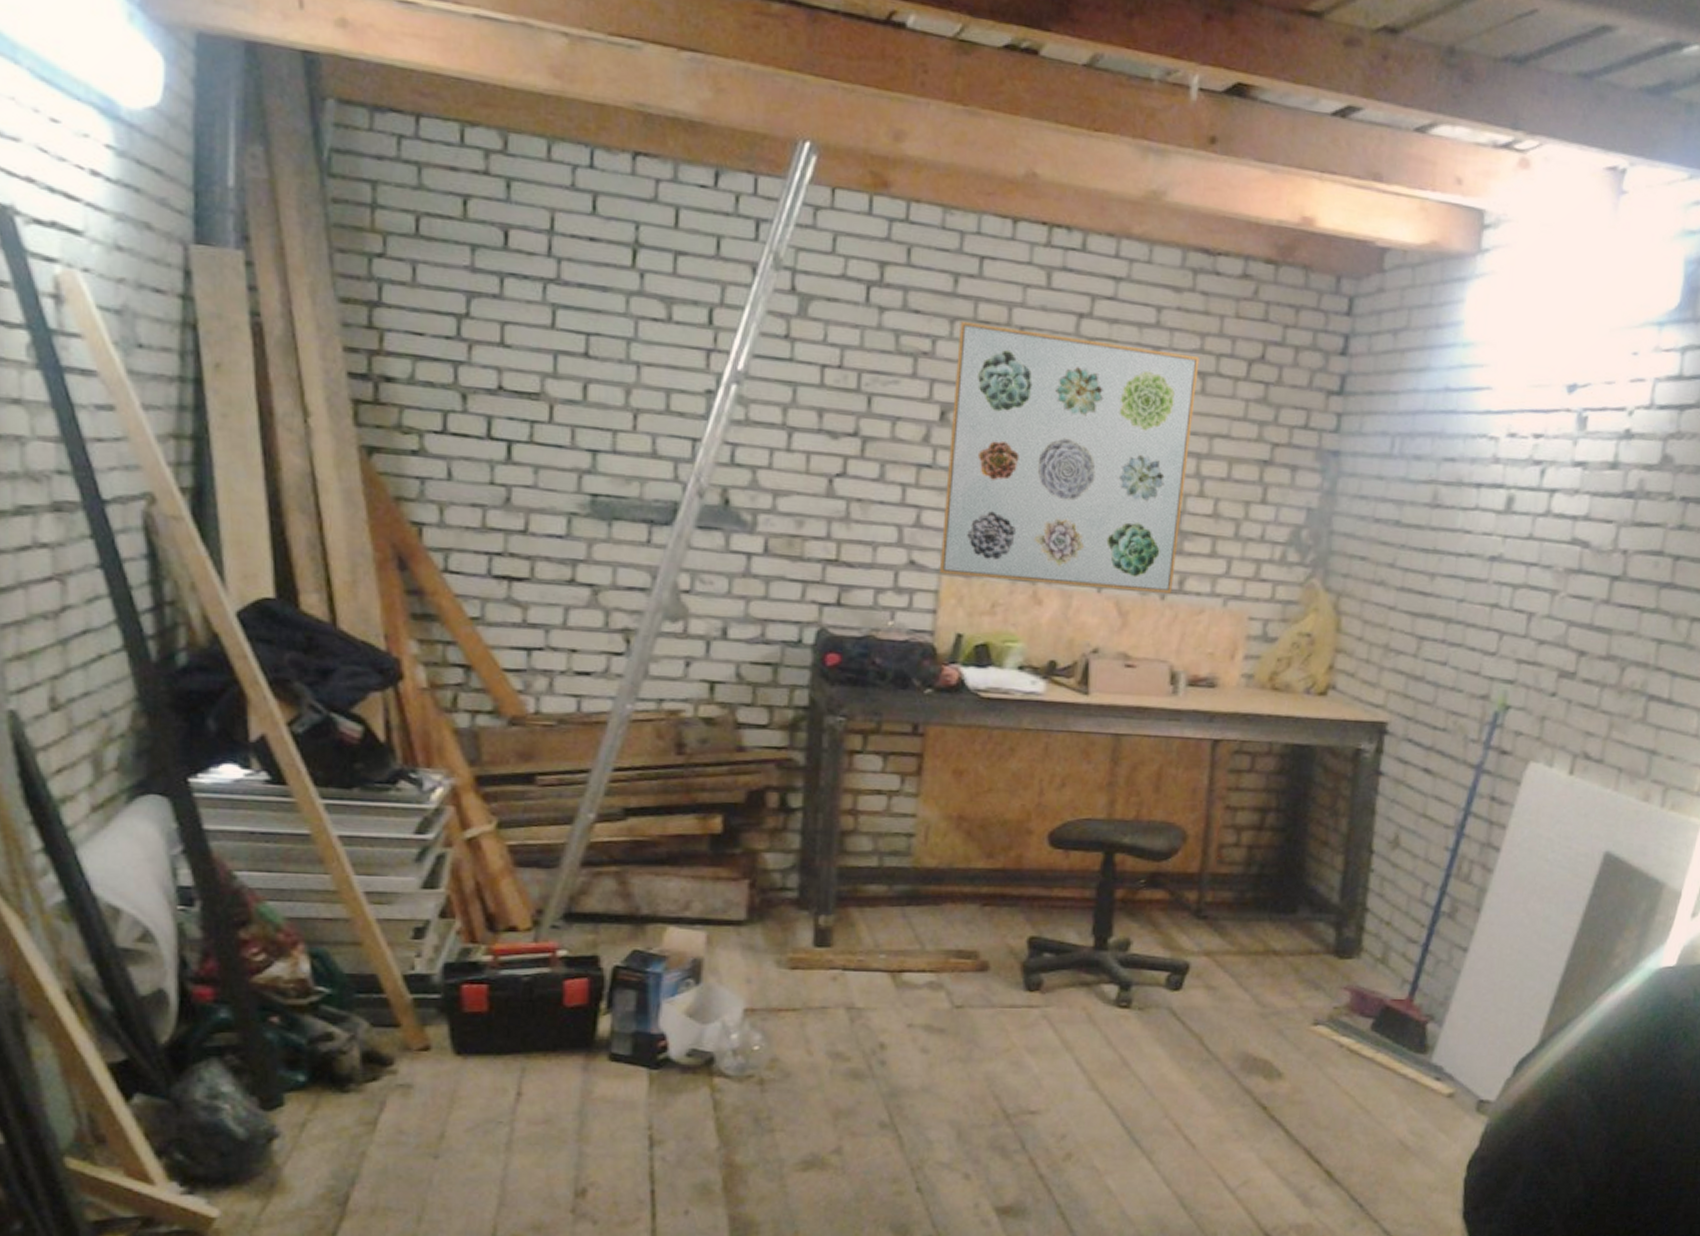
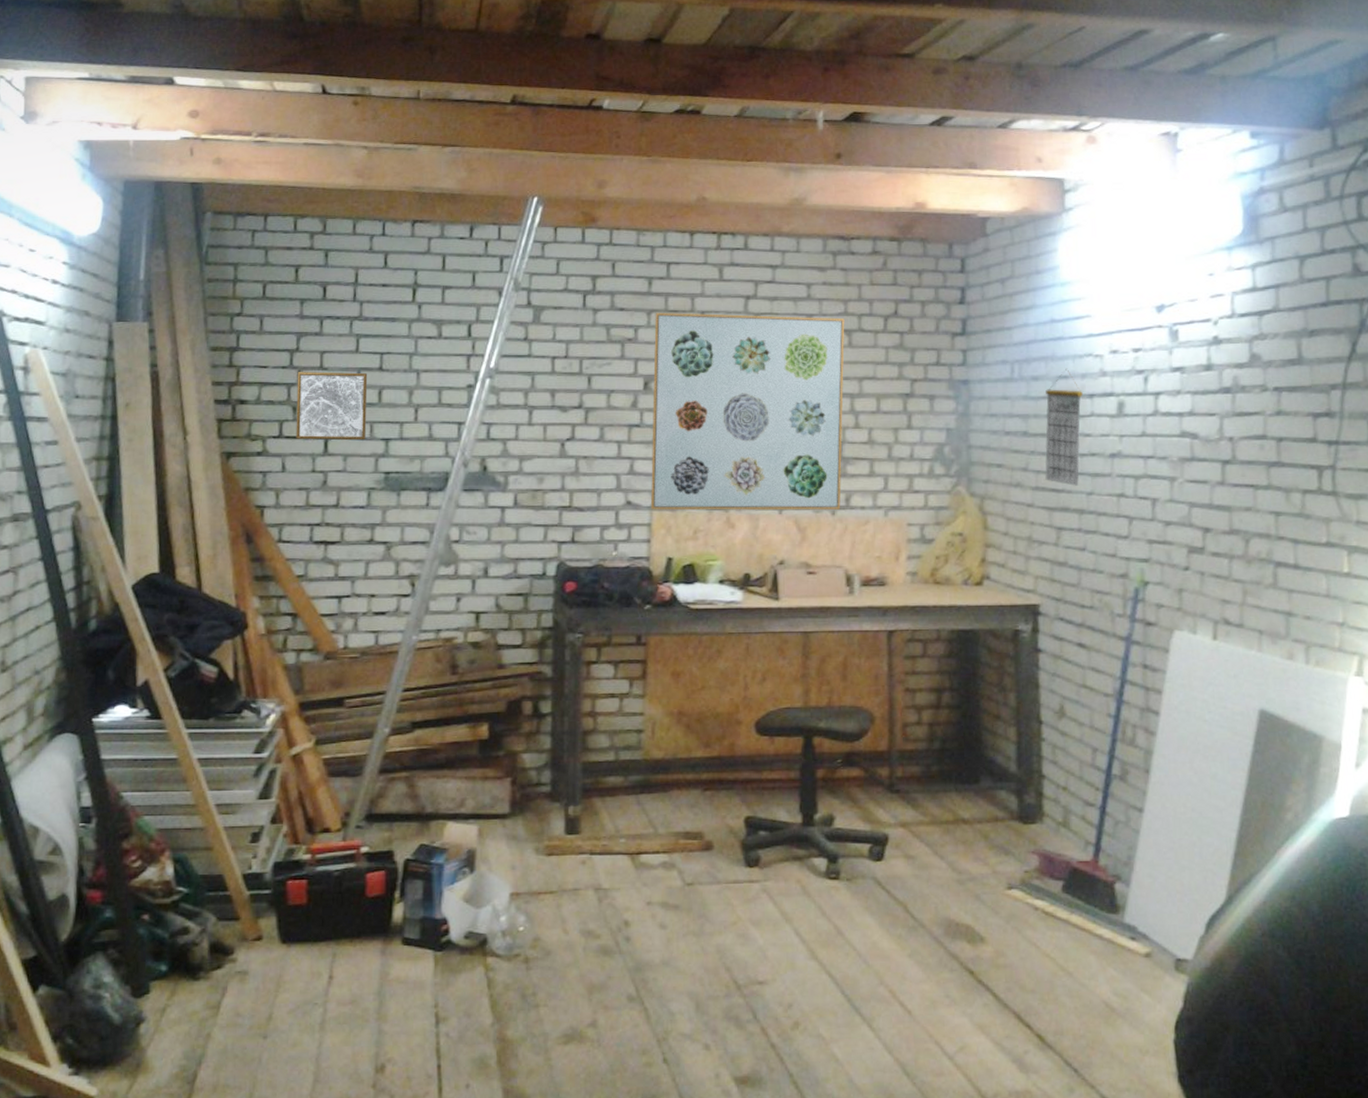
wall art: none [466,346,568,449] -> present [296,372,368,440]
calendar: none [1413,449,1469,590] -> present [1045,368,1083,486]

